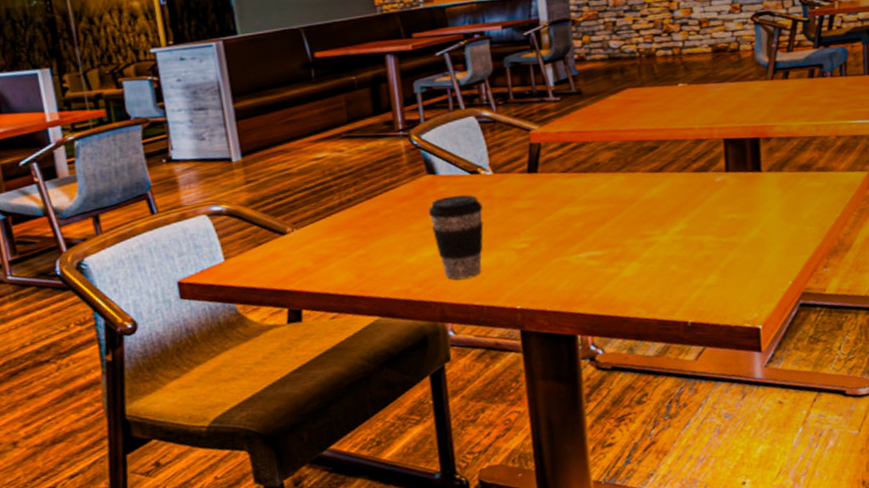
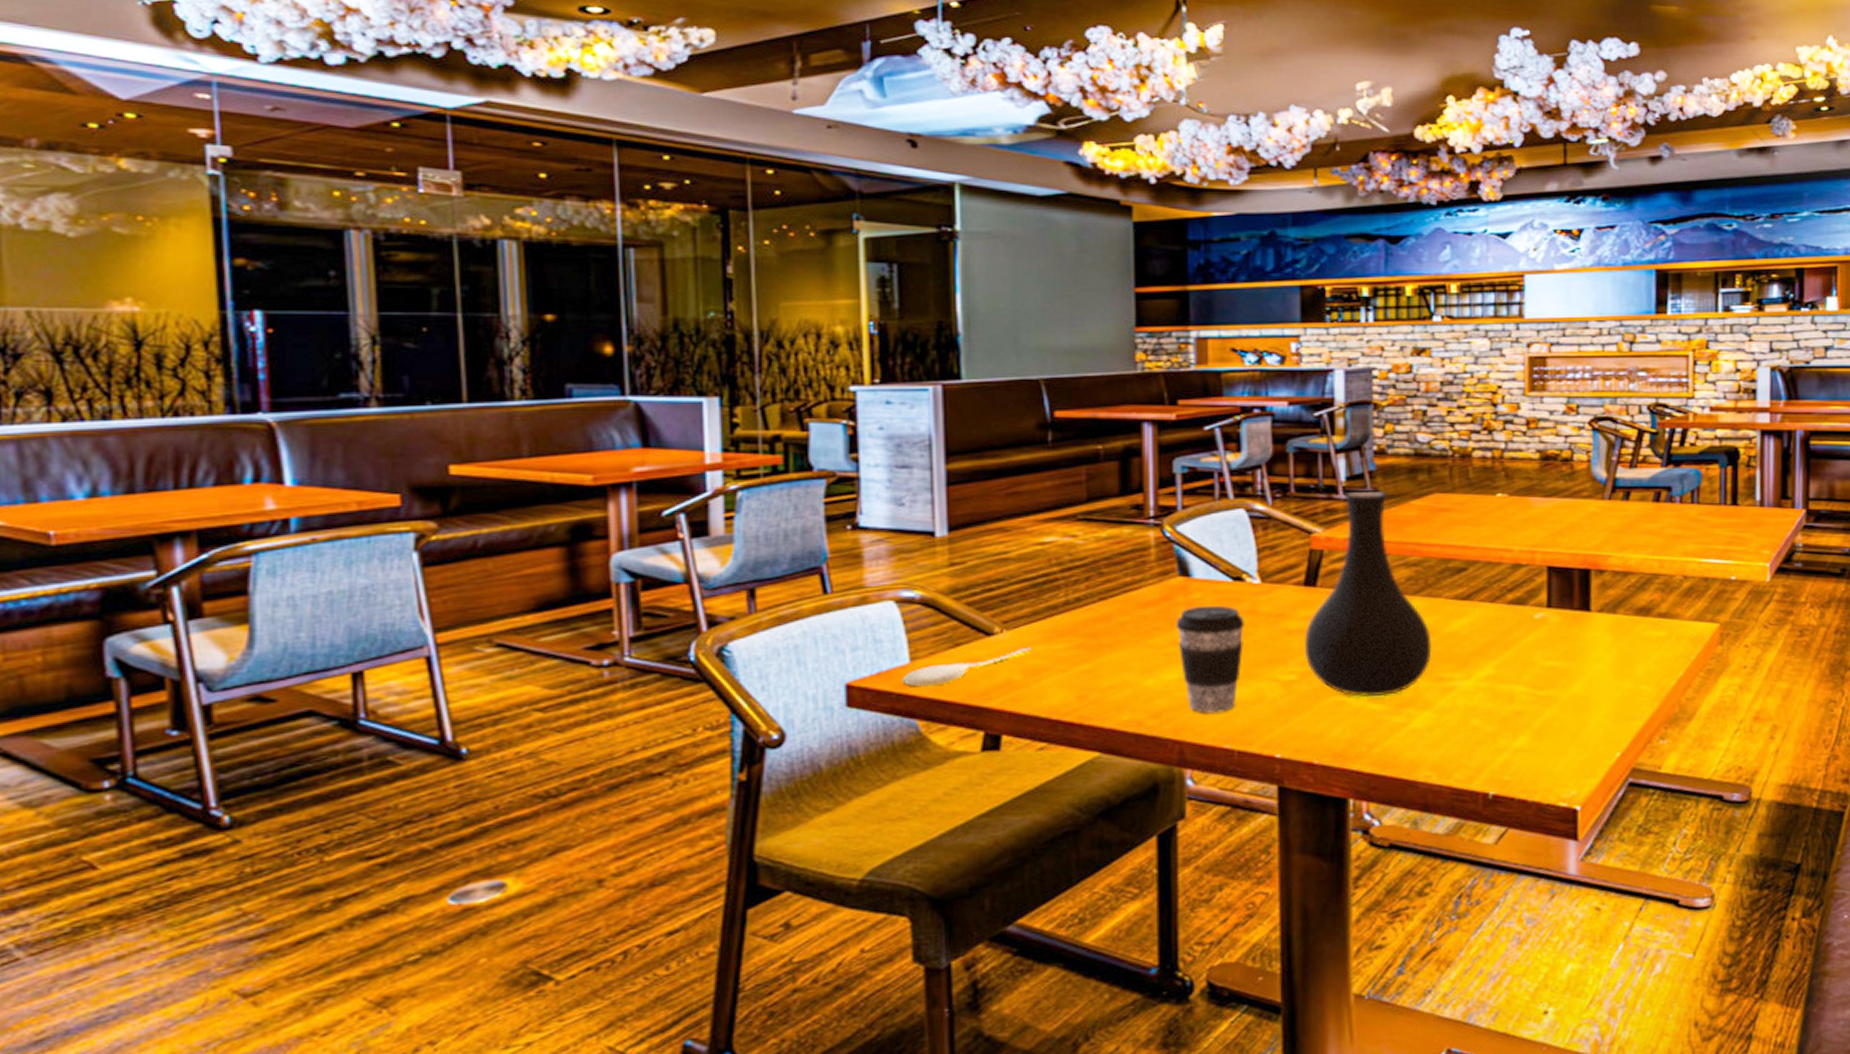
spoon: none [220,241,317,279] -> present [902,647,1031,687]
vase: none [532,91,635,256] -> present [1305,490,1432,698]

